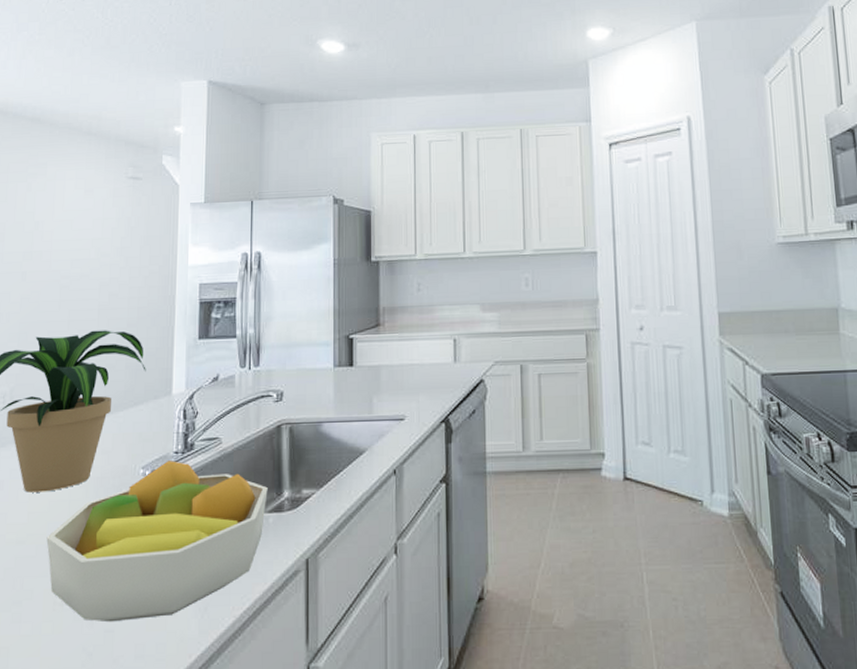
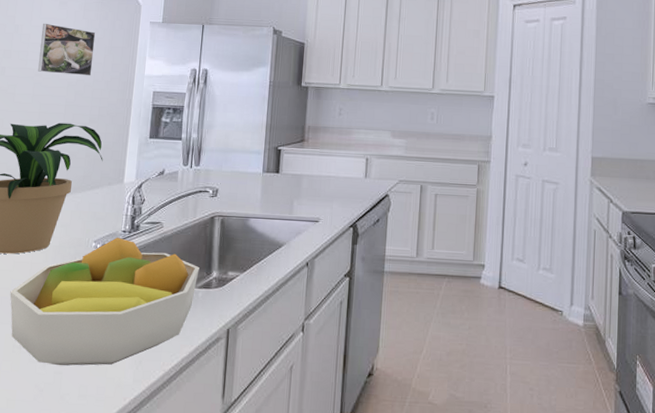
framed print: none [64,216,129,274] -> present [38,23,96,76]

